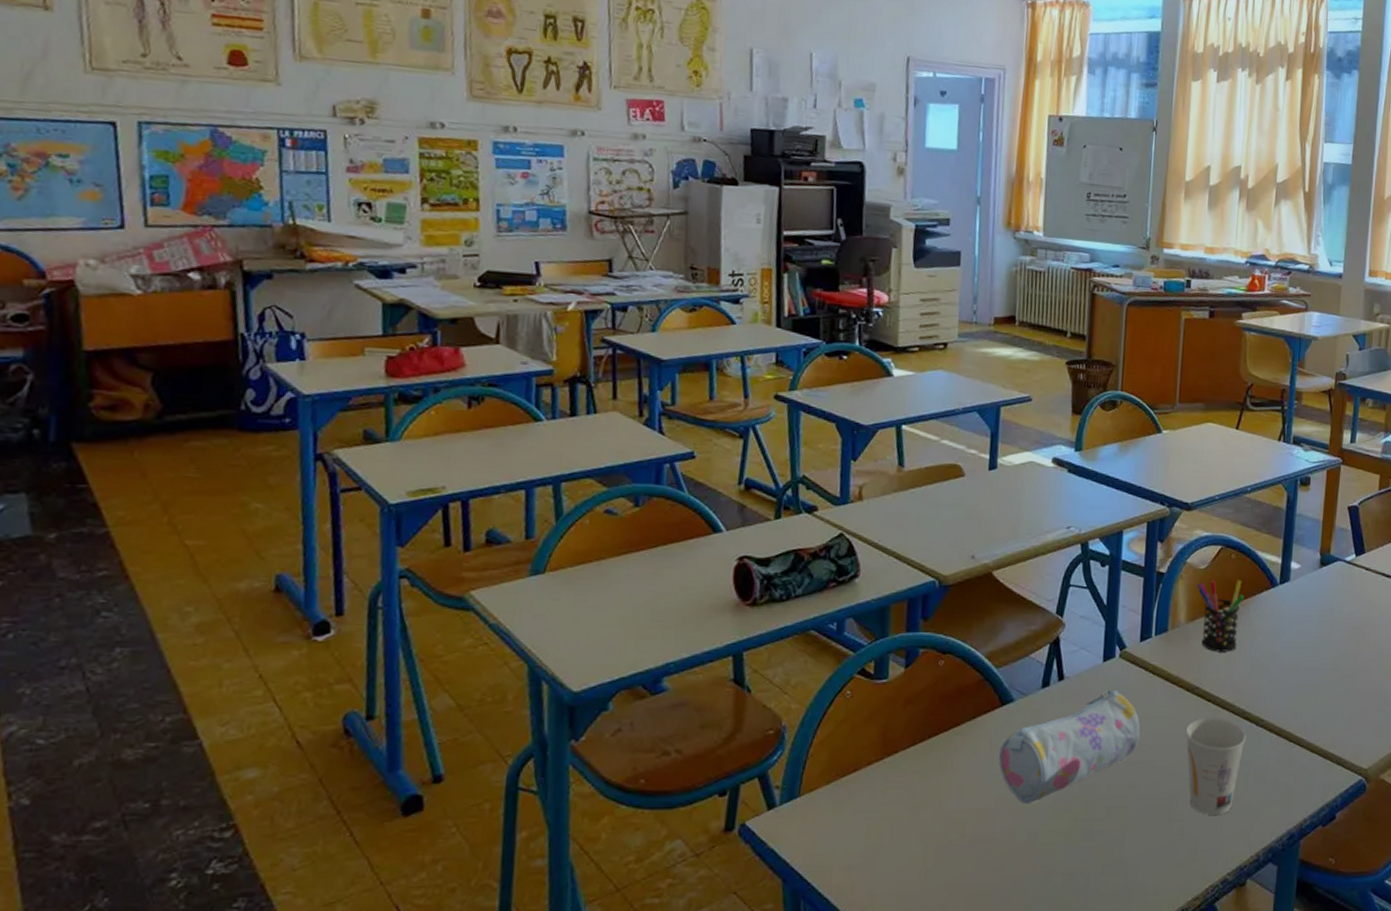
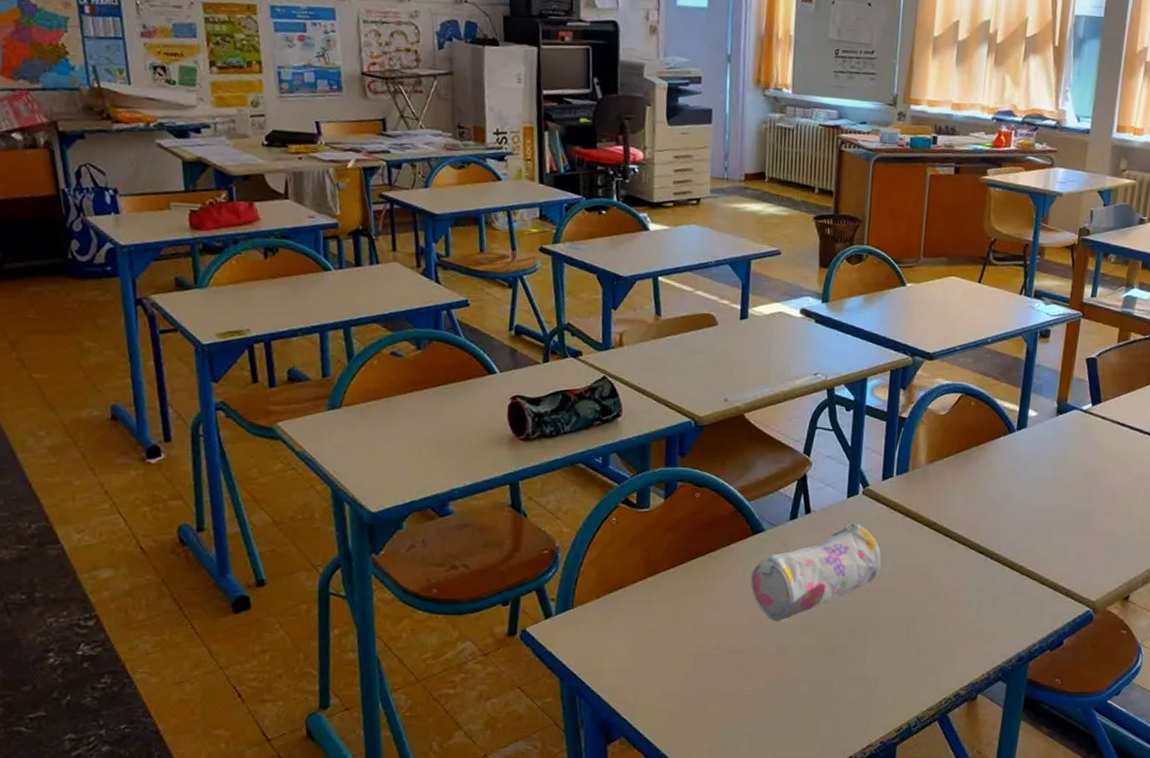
cup: present [1185,718,1246,816] -> none [923,551,981,638]
pen holder: present [1196,579,1245,652] -> none [936,425,983,492]

